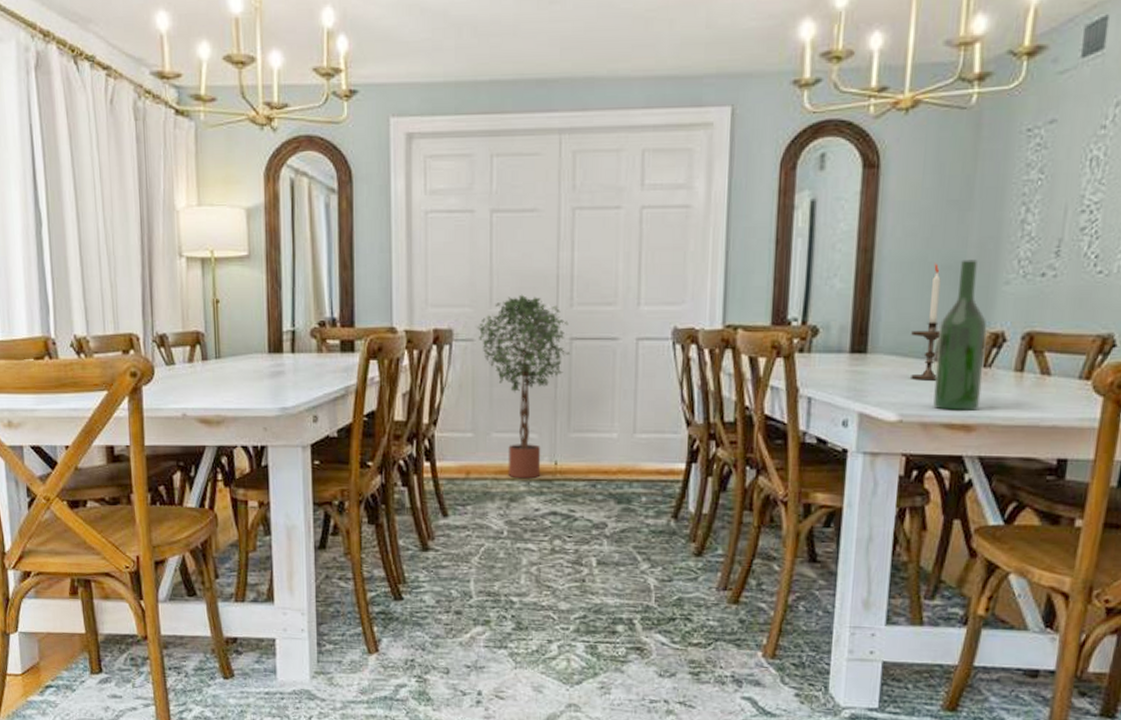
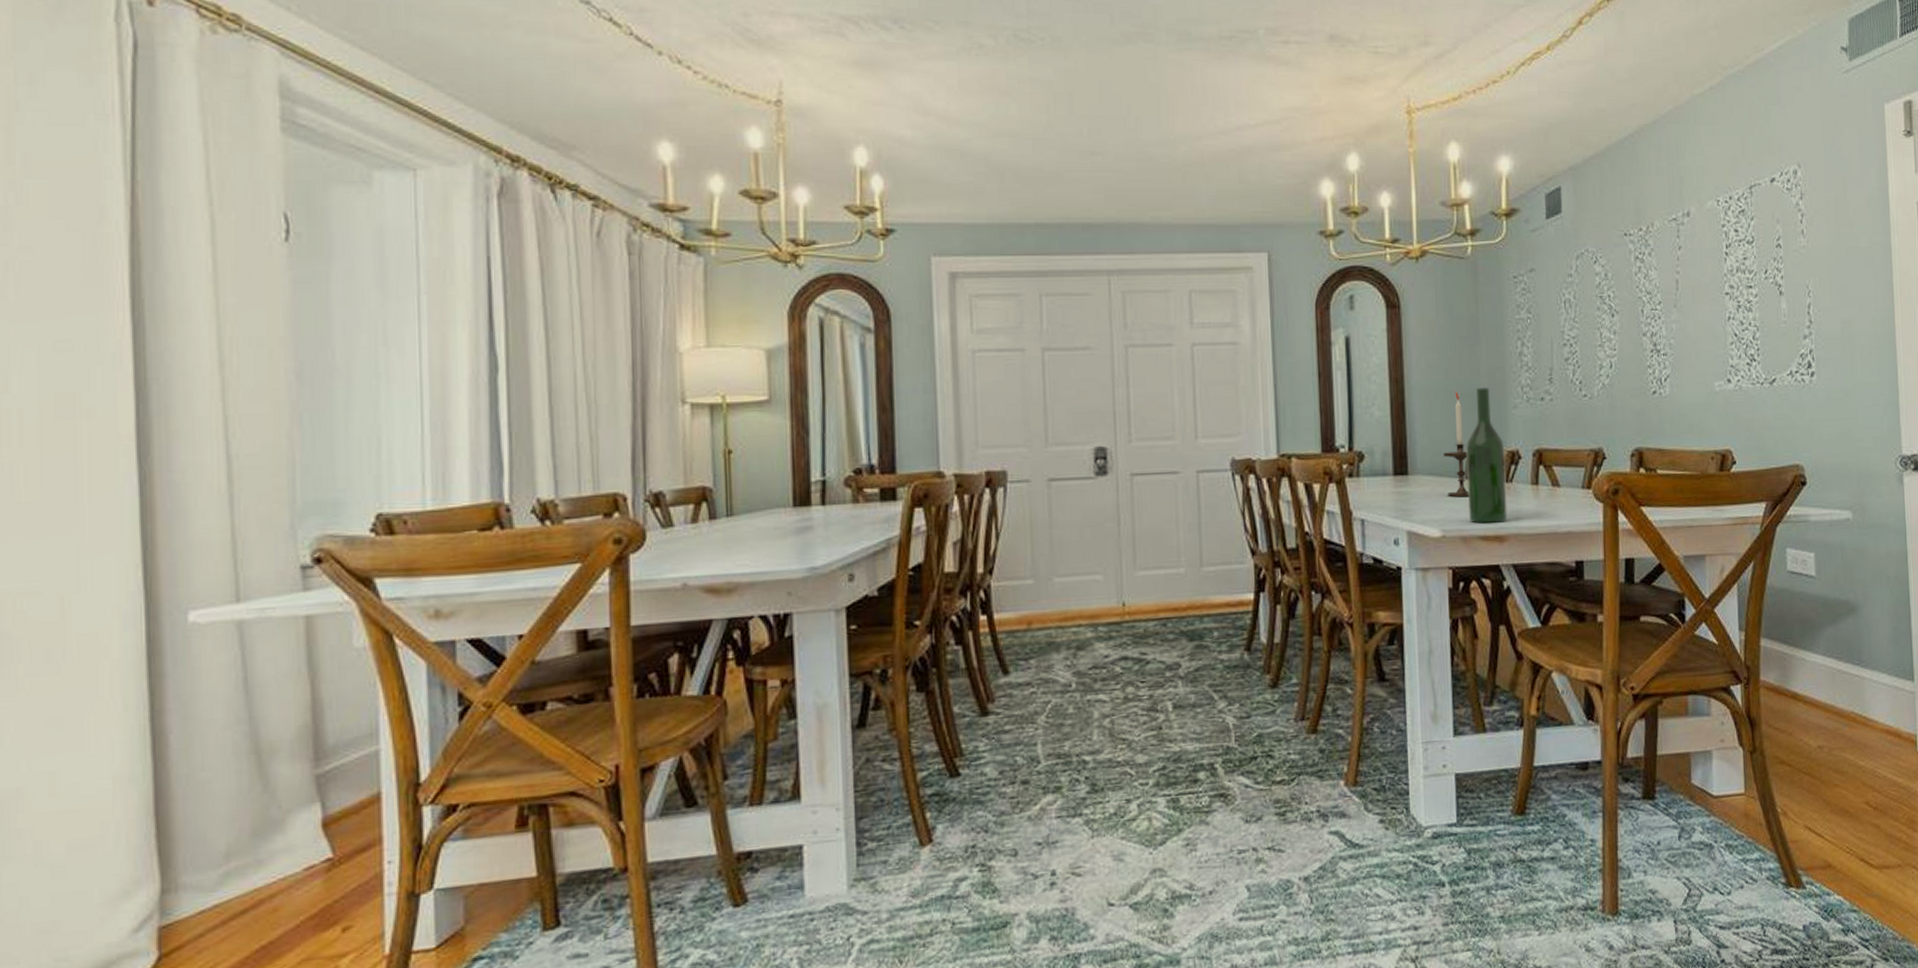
potted tree: present [476,294,571,479] -> none [1032,431,1132,625]

